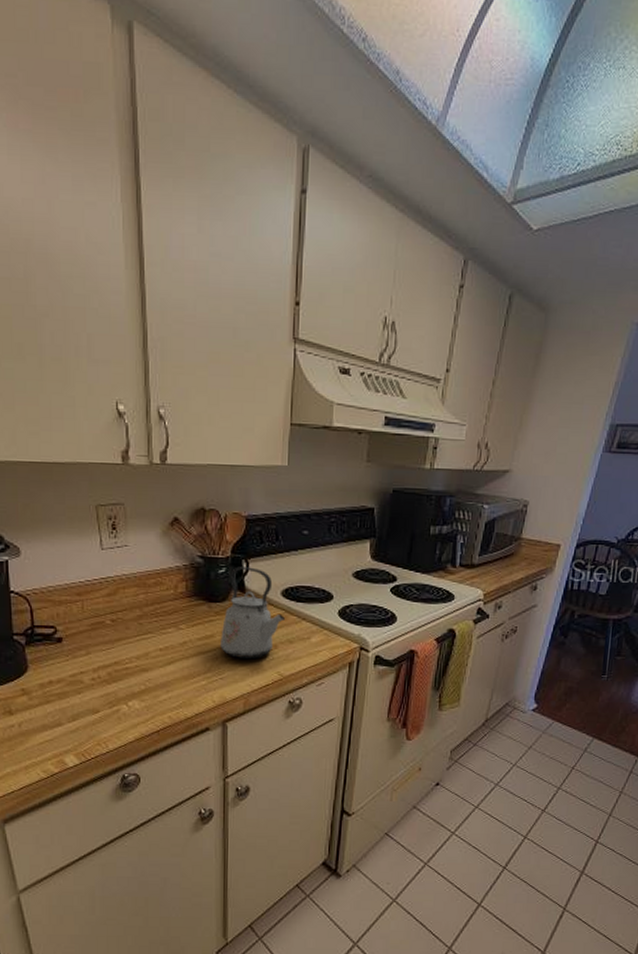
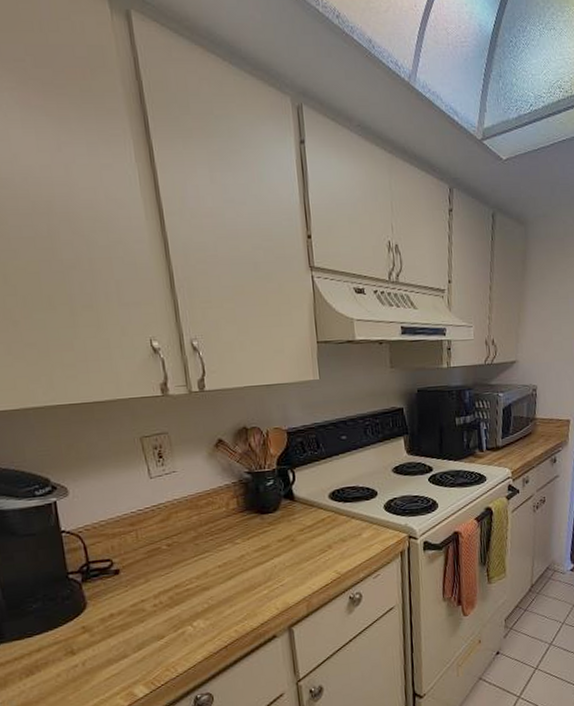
kettle: present [220,566,286,658] -> none [276,476,336,564]

